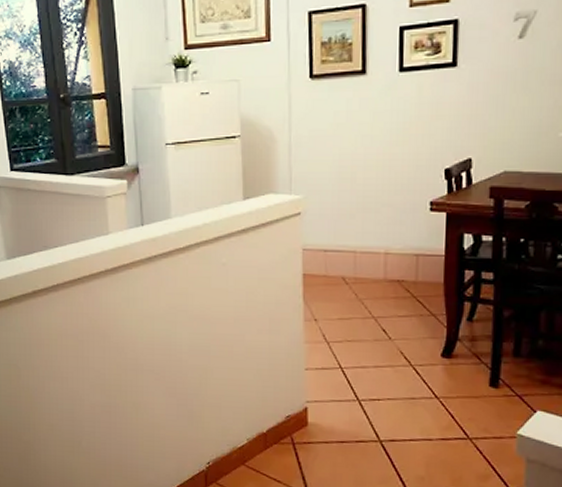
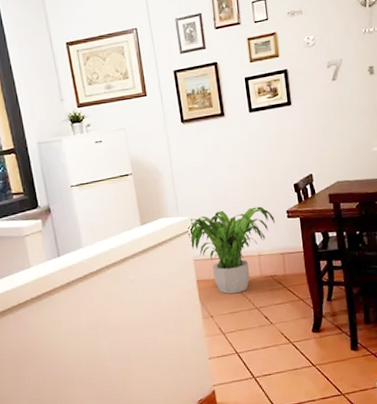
potted plant: none [300,192,413,297] -> present [188,206,275,294]

